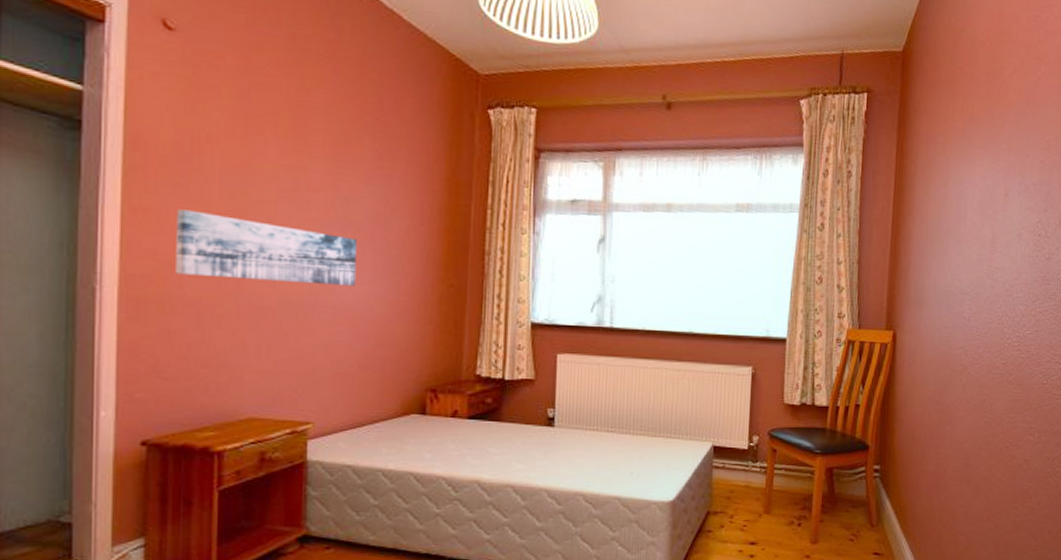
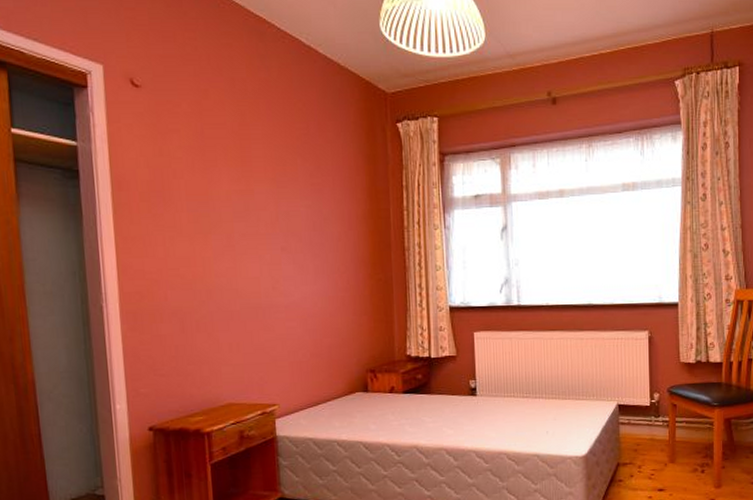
wall art: present [176,209,357,287] -> none [157,235,301,289]

